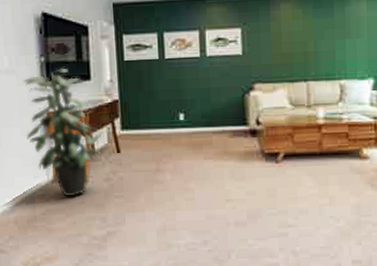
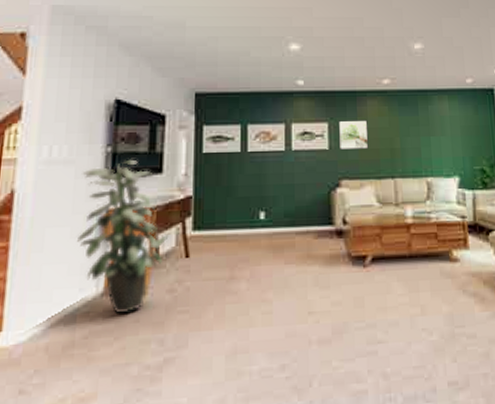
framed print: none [251,24,282,54] -> present [338,120,369,149]

